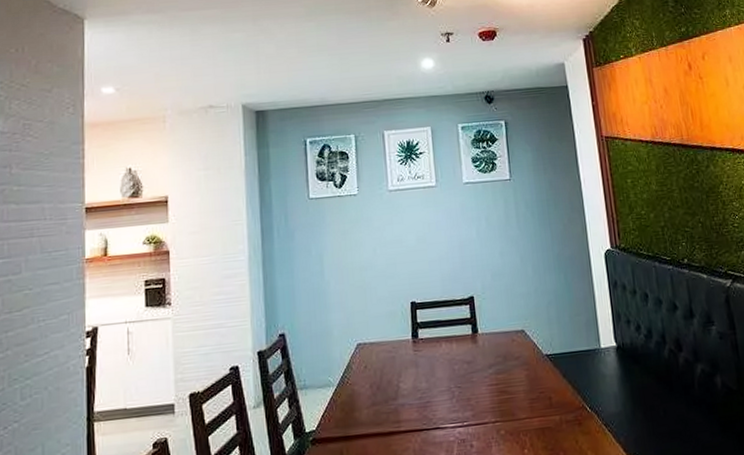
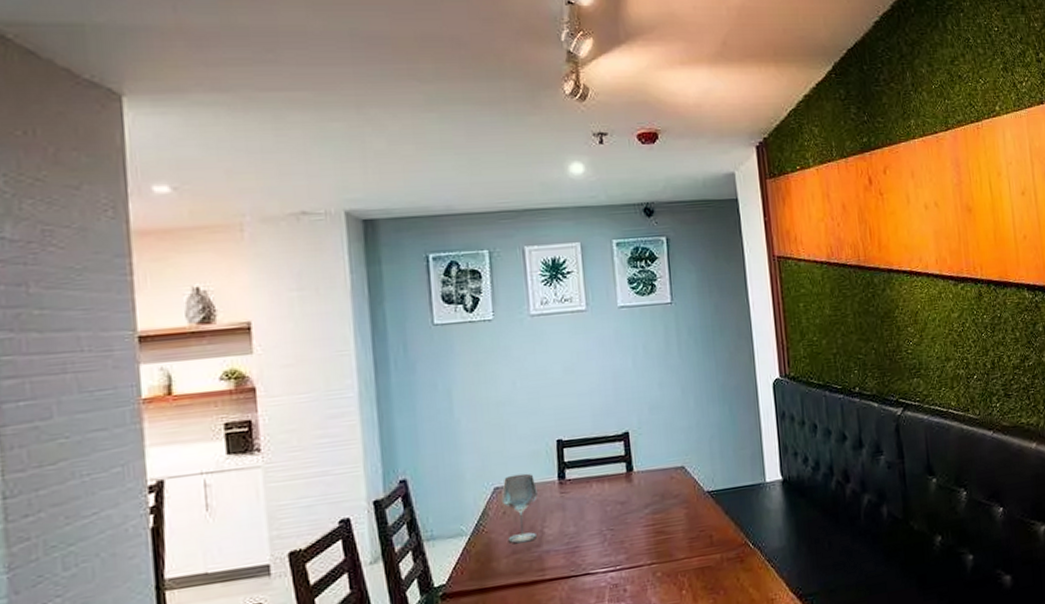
wine glass: none [363,331,394,396] -> present [501,473,538,544]

